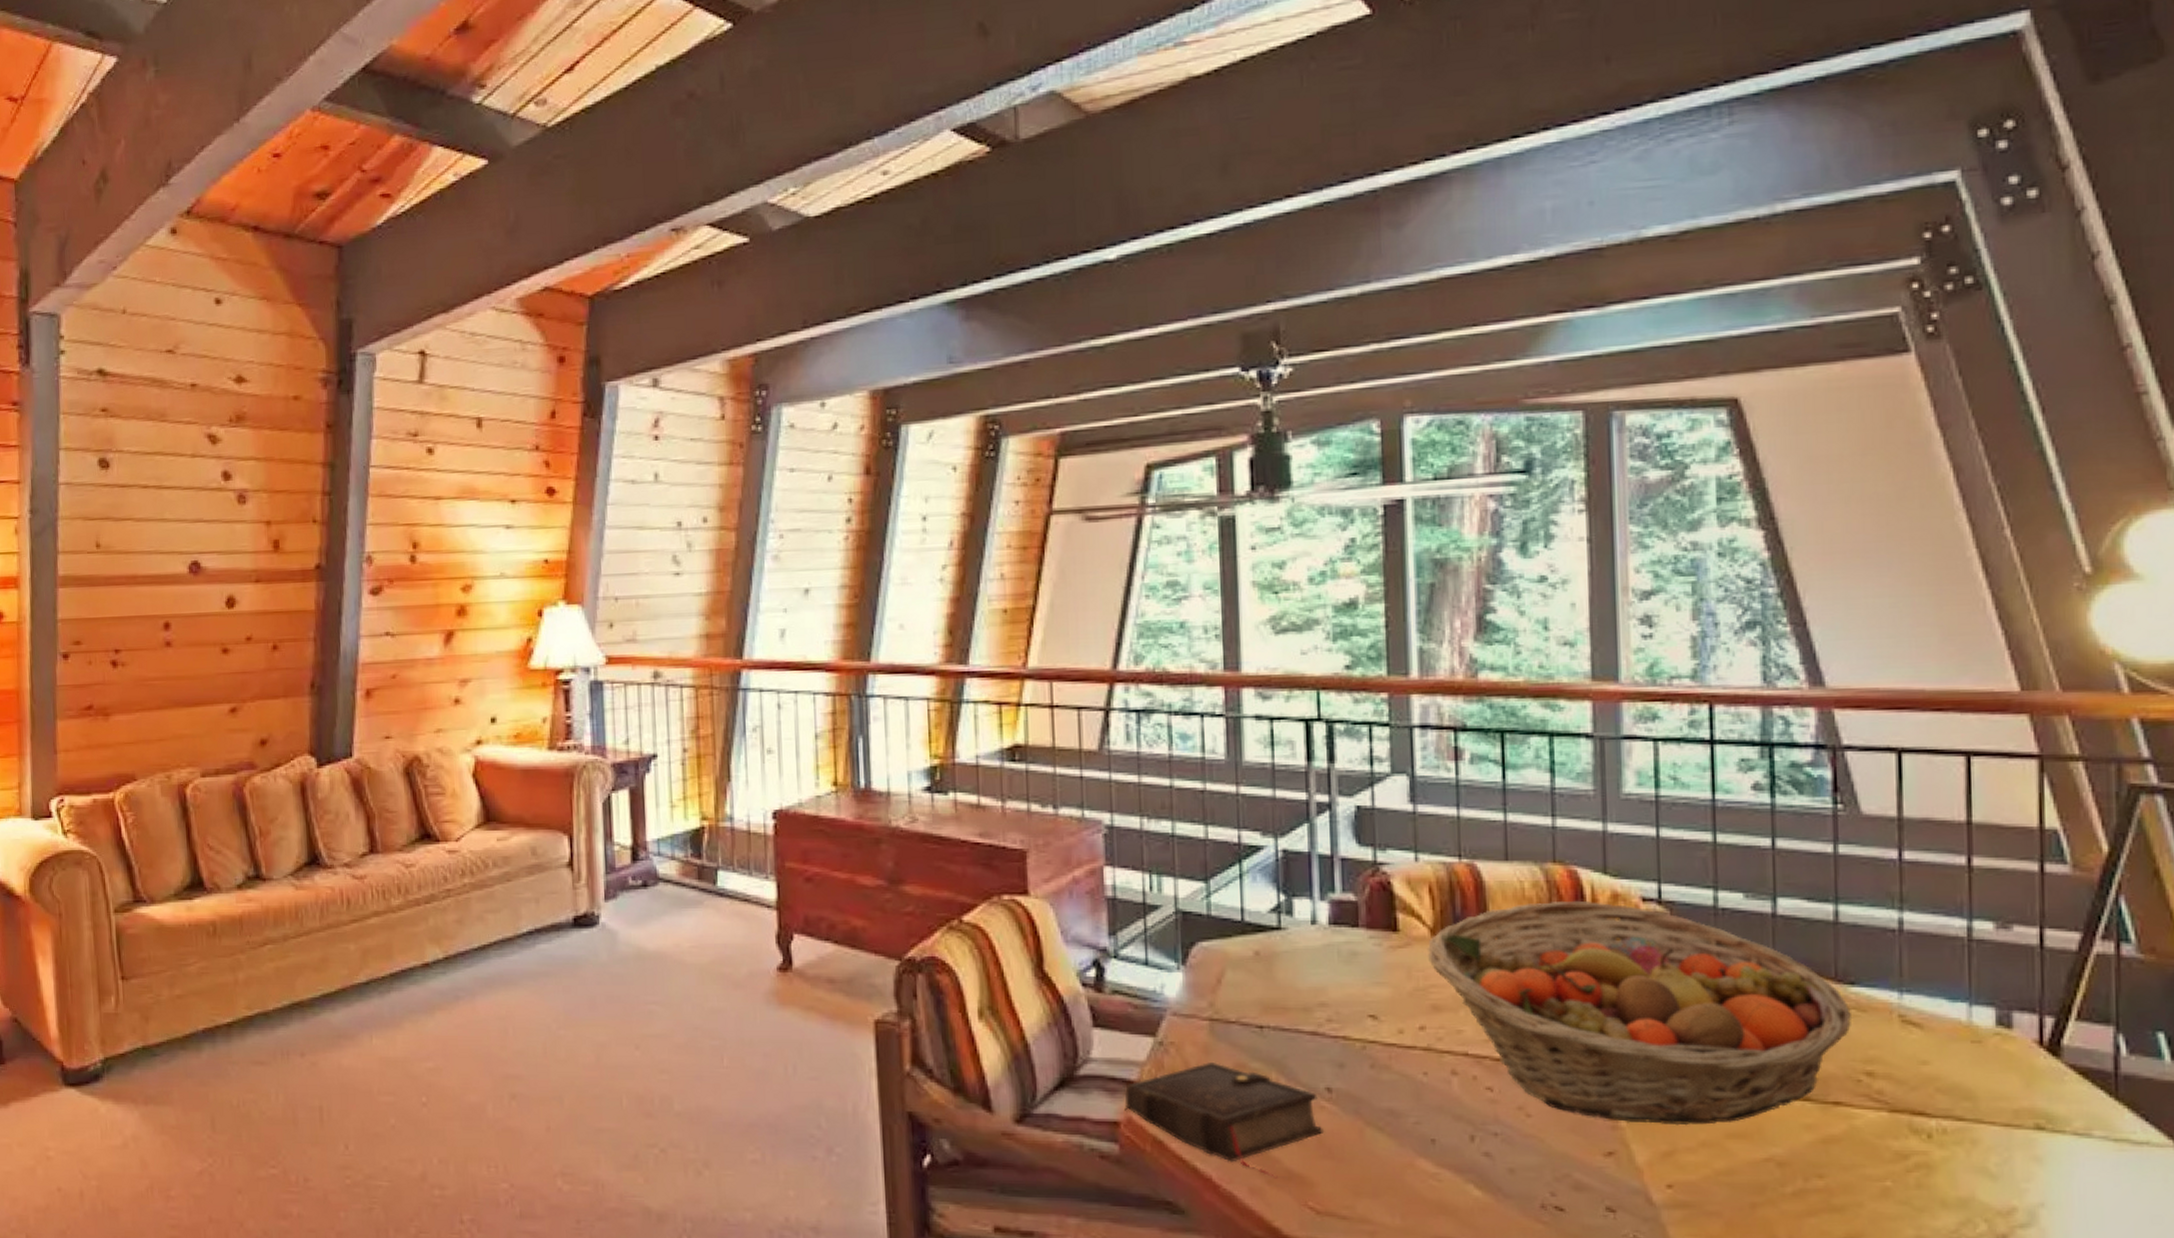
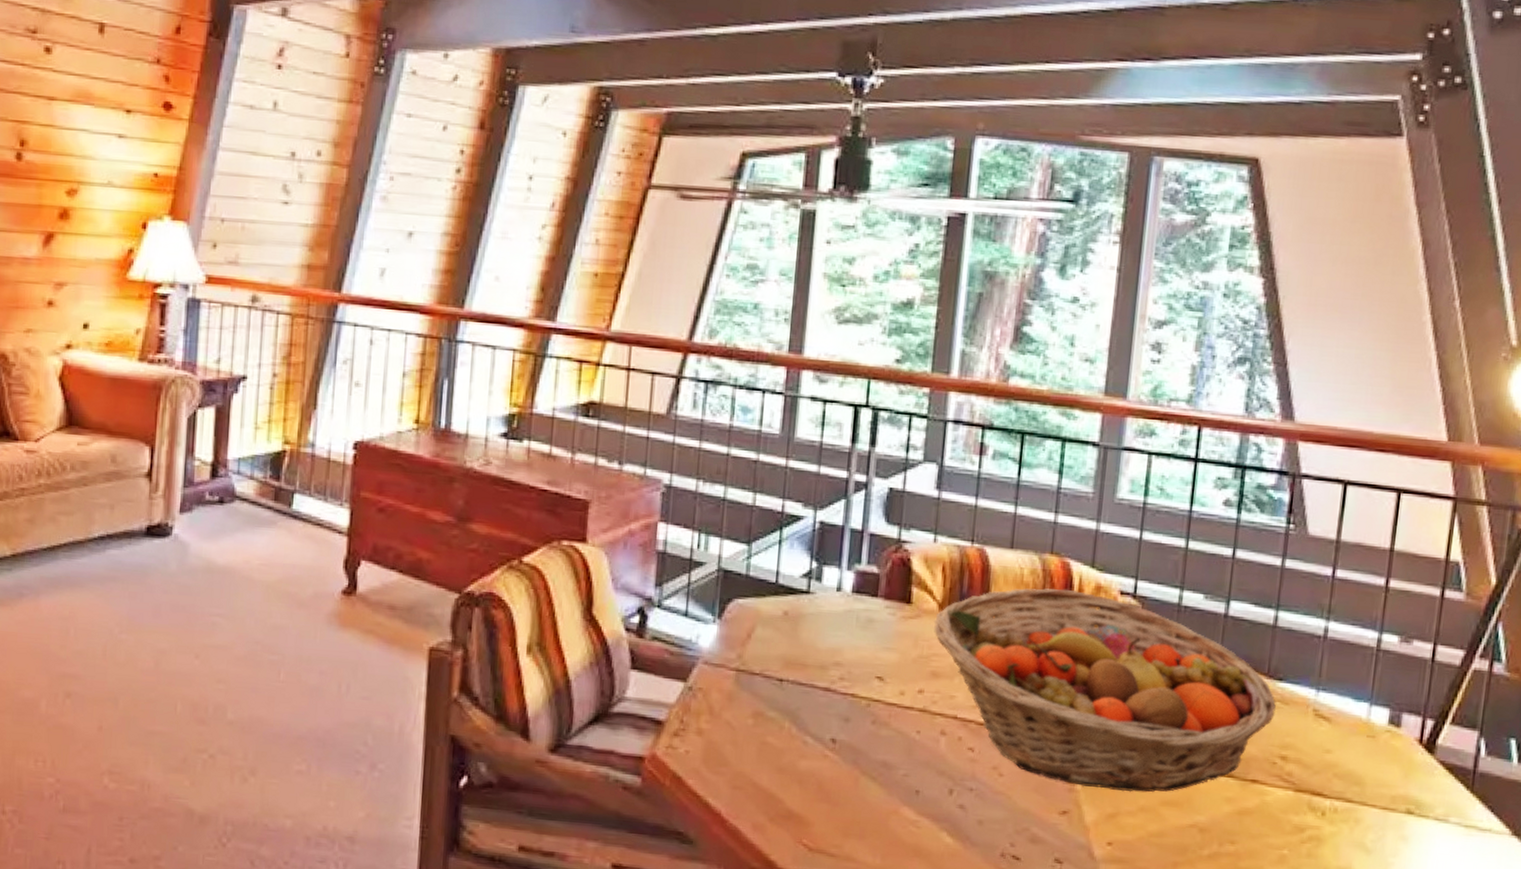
book: present [1125,1063,1325,1179] -> none [652,709,825,817]

